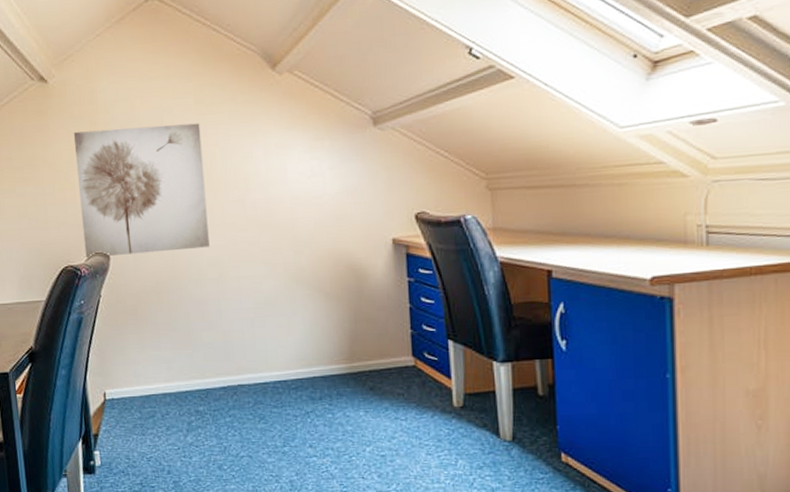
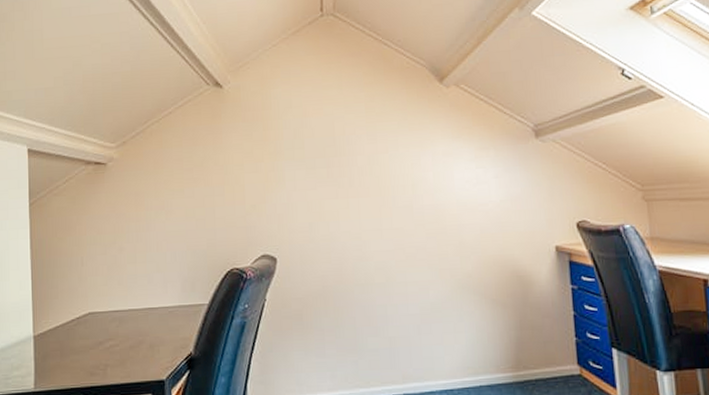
wall art: present [74,123,210,259] -> none [246,130,377,261]

